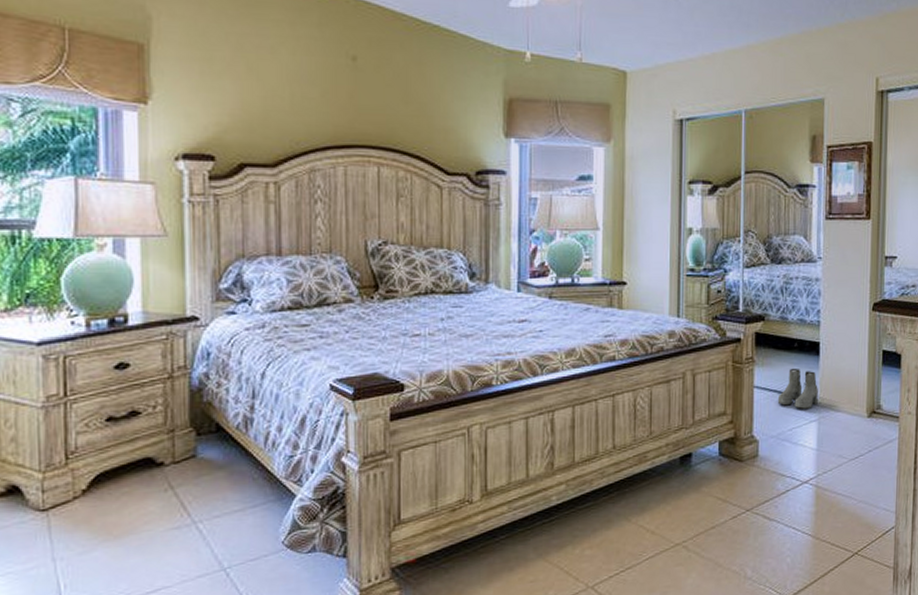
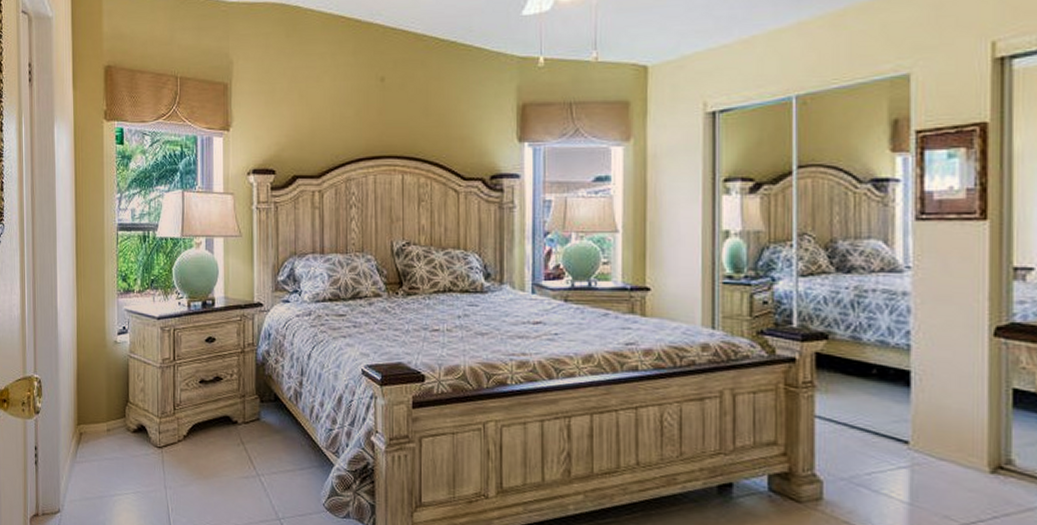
boots: present [777,368,818,409] -> none [849,399,909,451]

